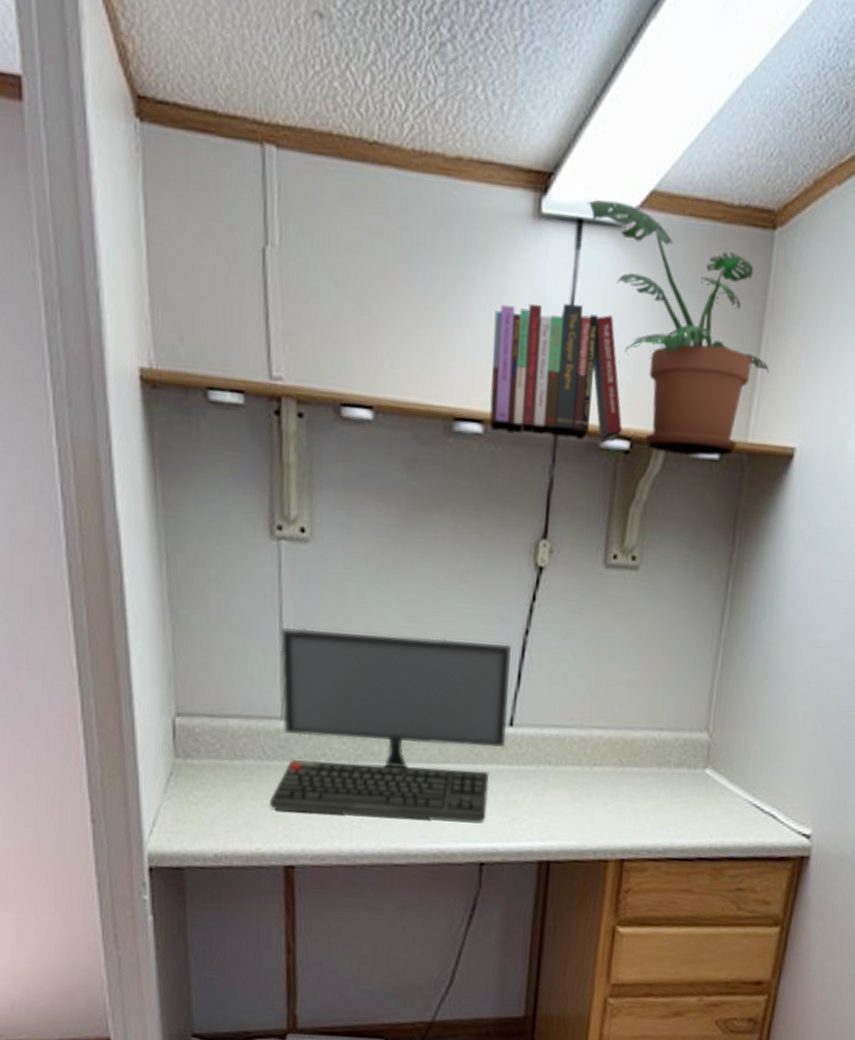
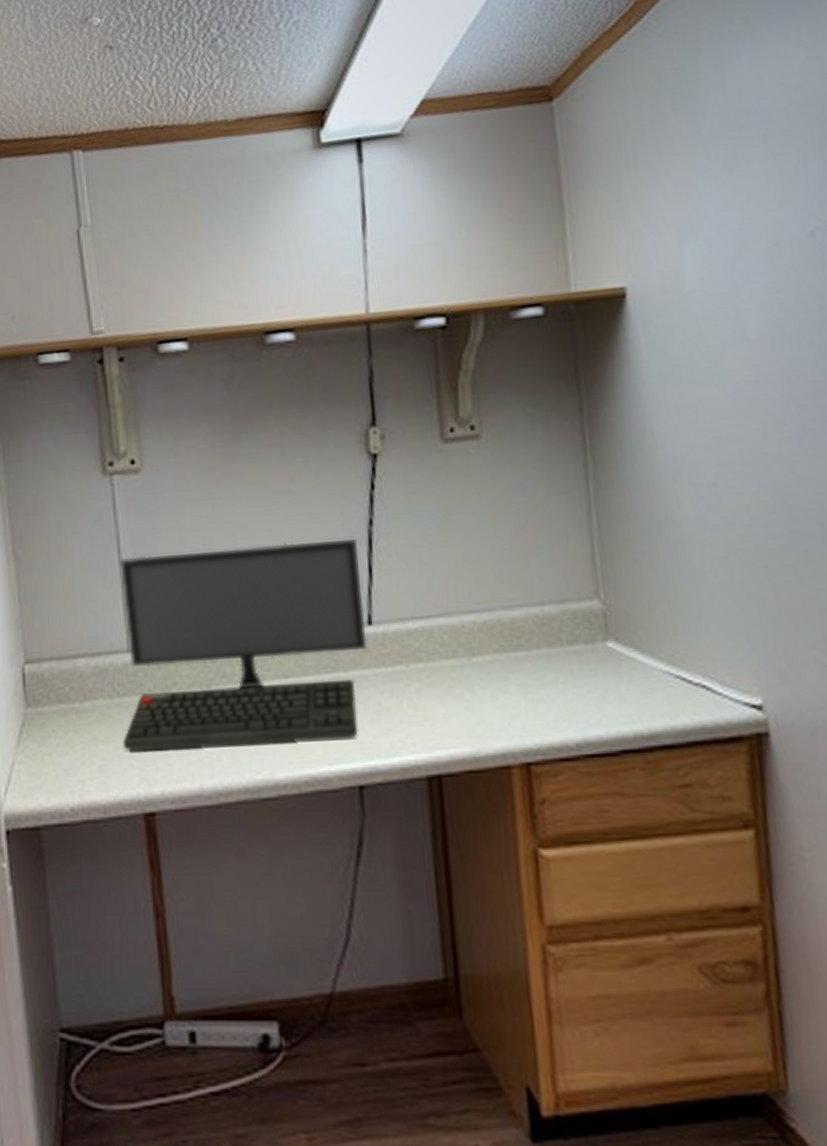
books: present [489,303,623,443] -> none [290,209,436,336]
potted plant: present [587,199,769,457] -> none [363,116,578,321]

